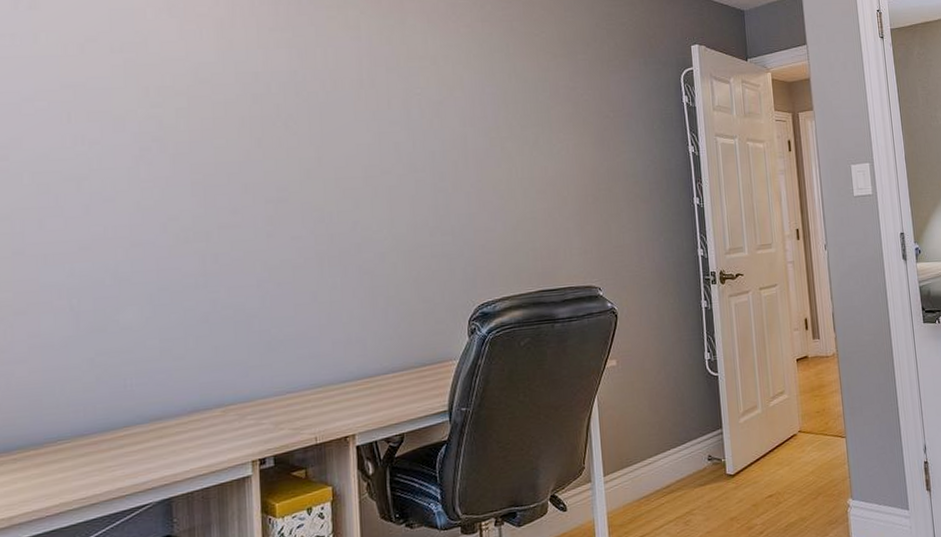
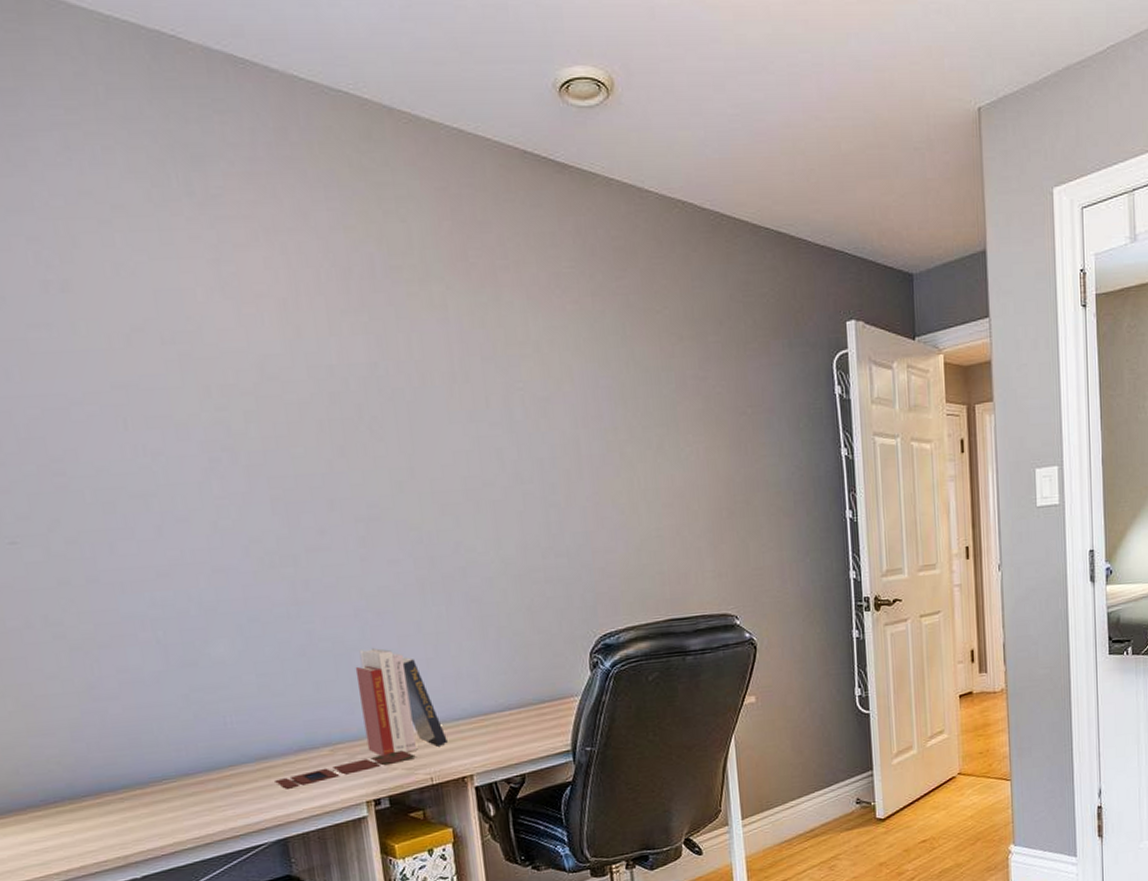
papers: none [166,411,304,449] -> present [275,750,417,789]
books: none [253,316,333,416] -> present [355,648,448,756]

